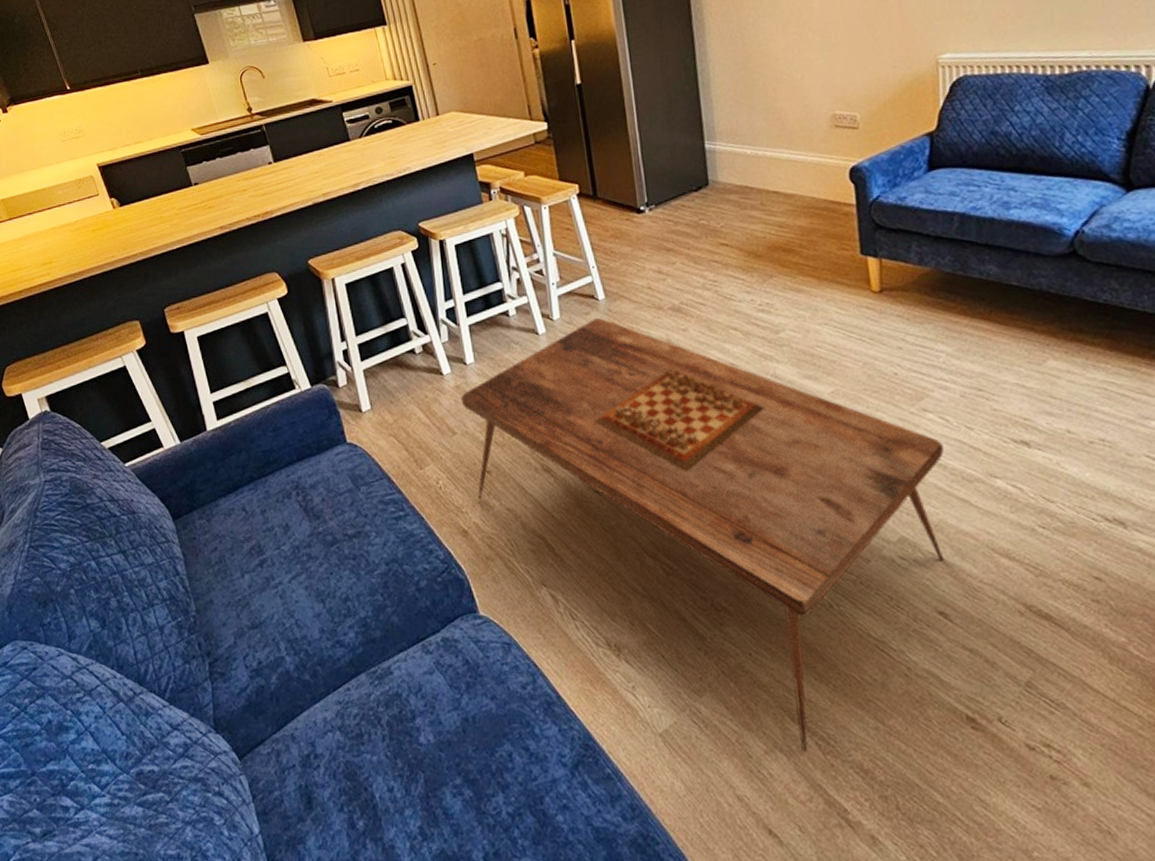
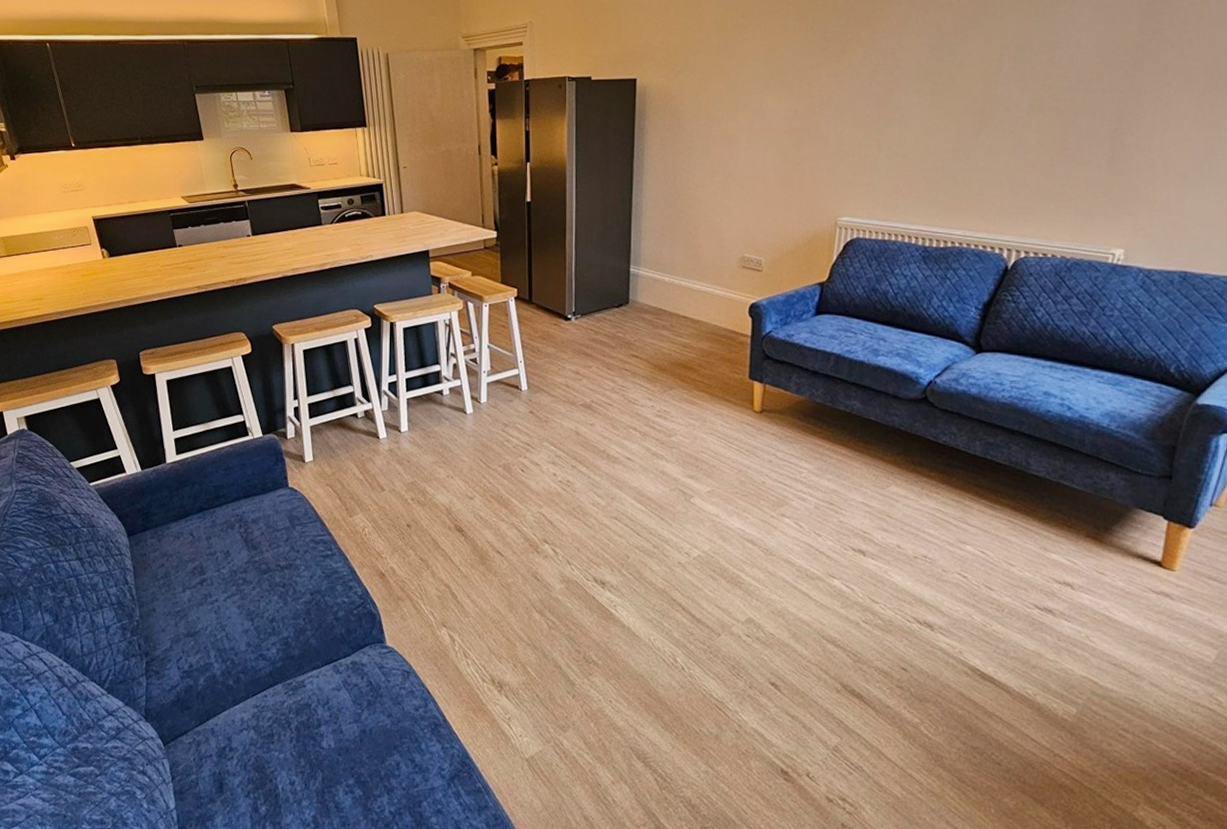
coffee table: present [460,318,945,751] -> none [392,406,794,785]

